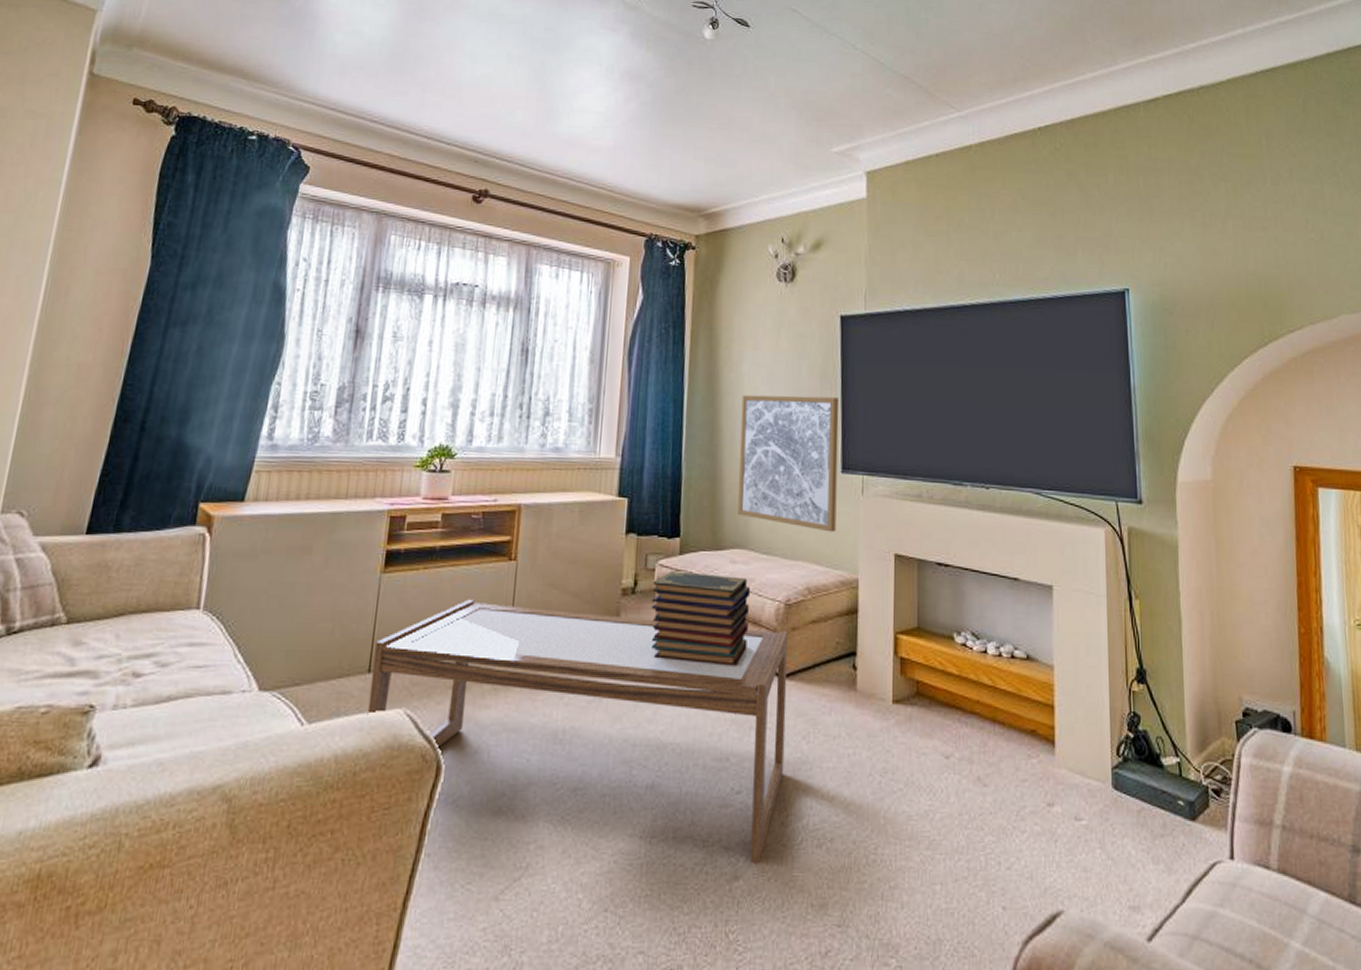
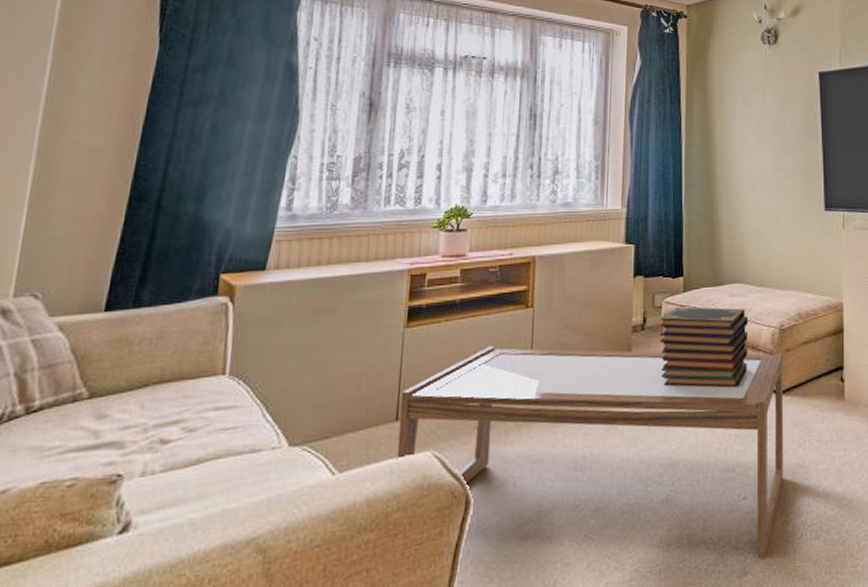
wall art: present [737,394,839,532] -> none [733,145,822,264]

